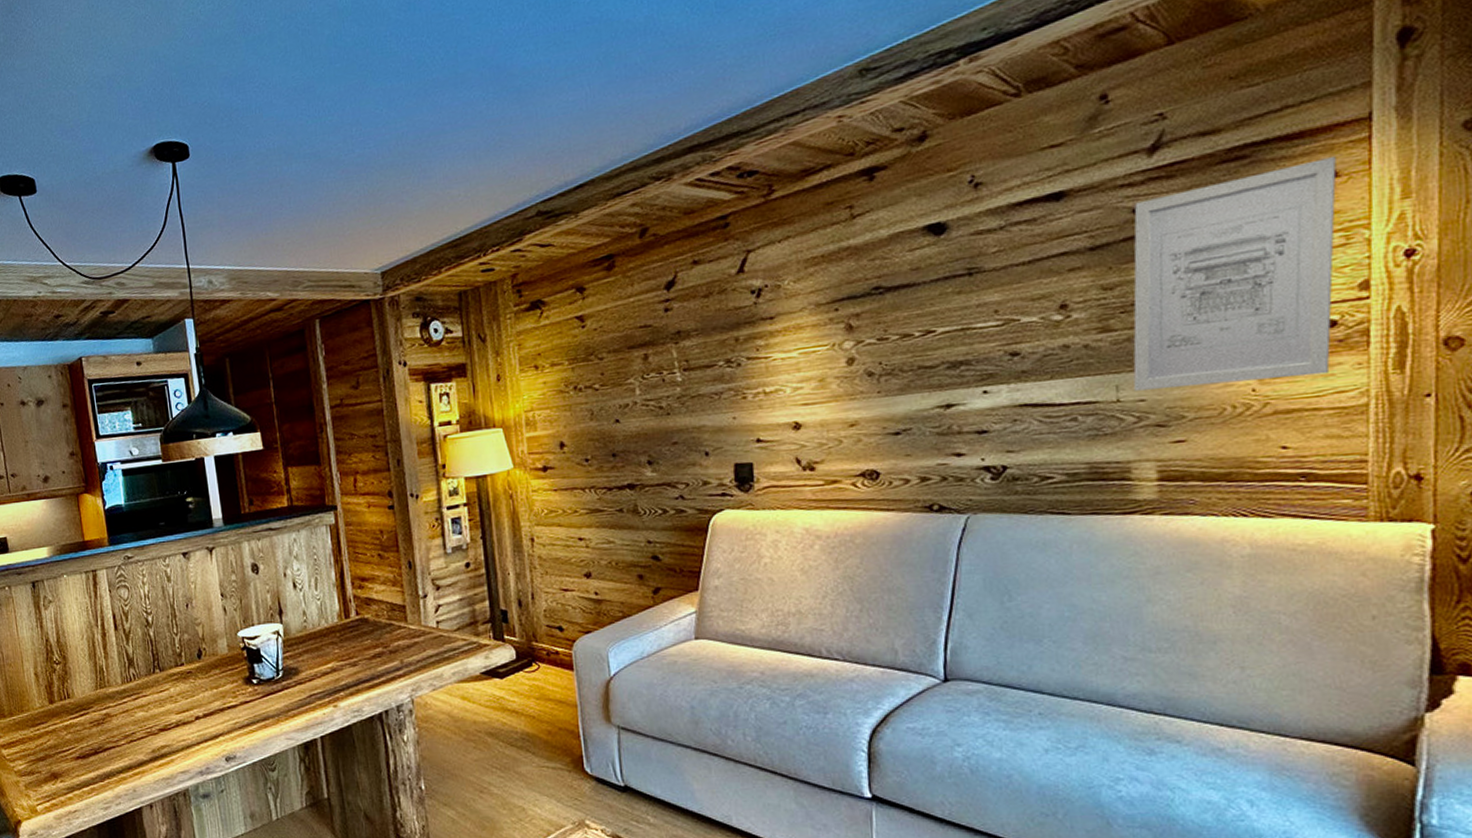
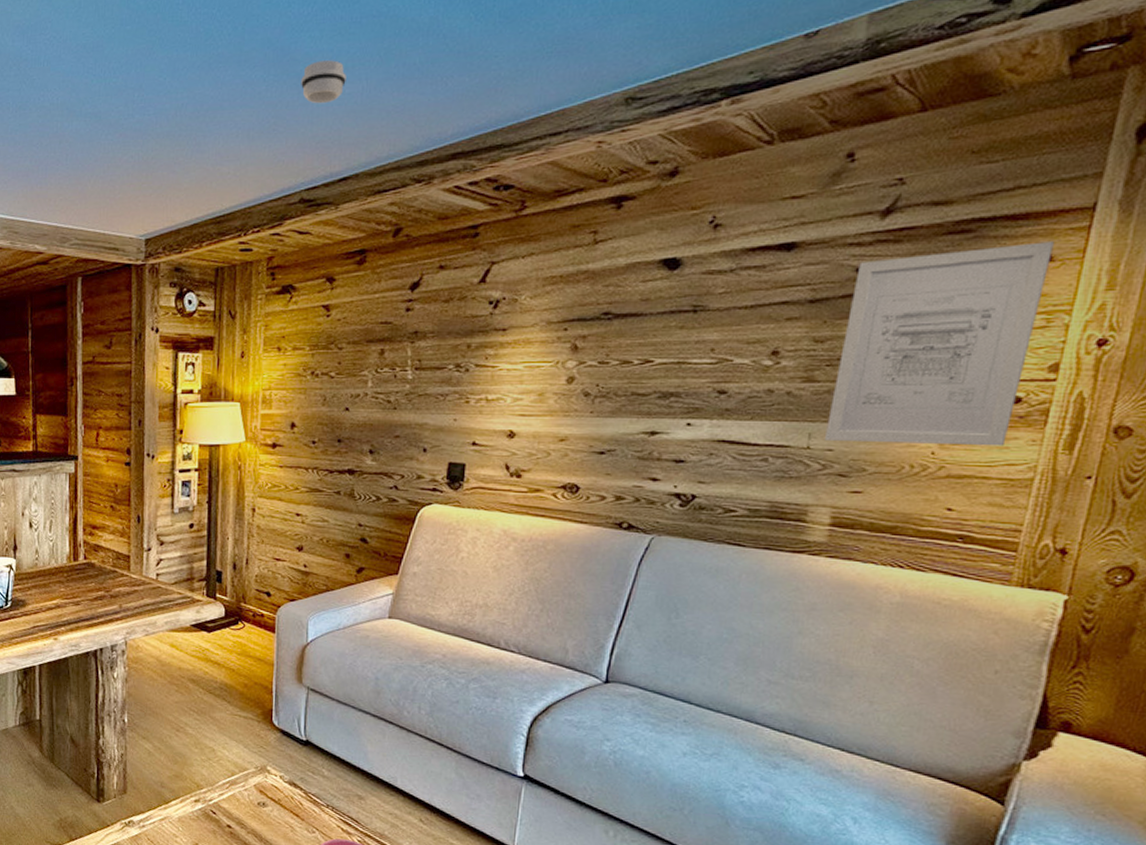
smoke detector: none [521,70,568,116] -> present [301,60,346,104]

